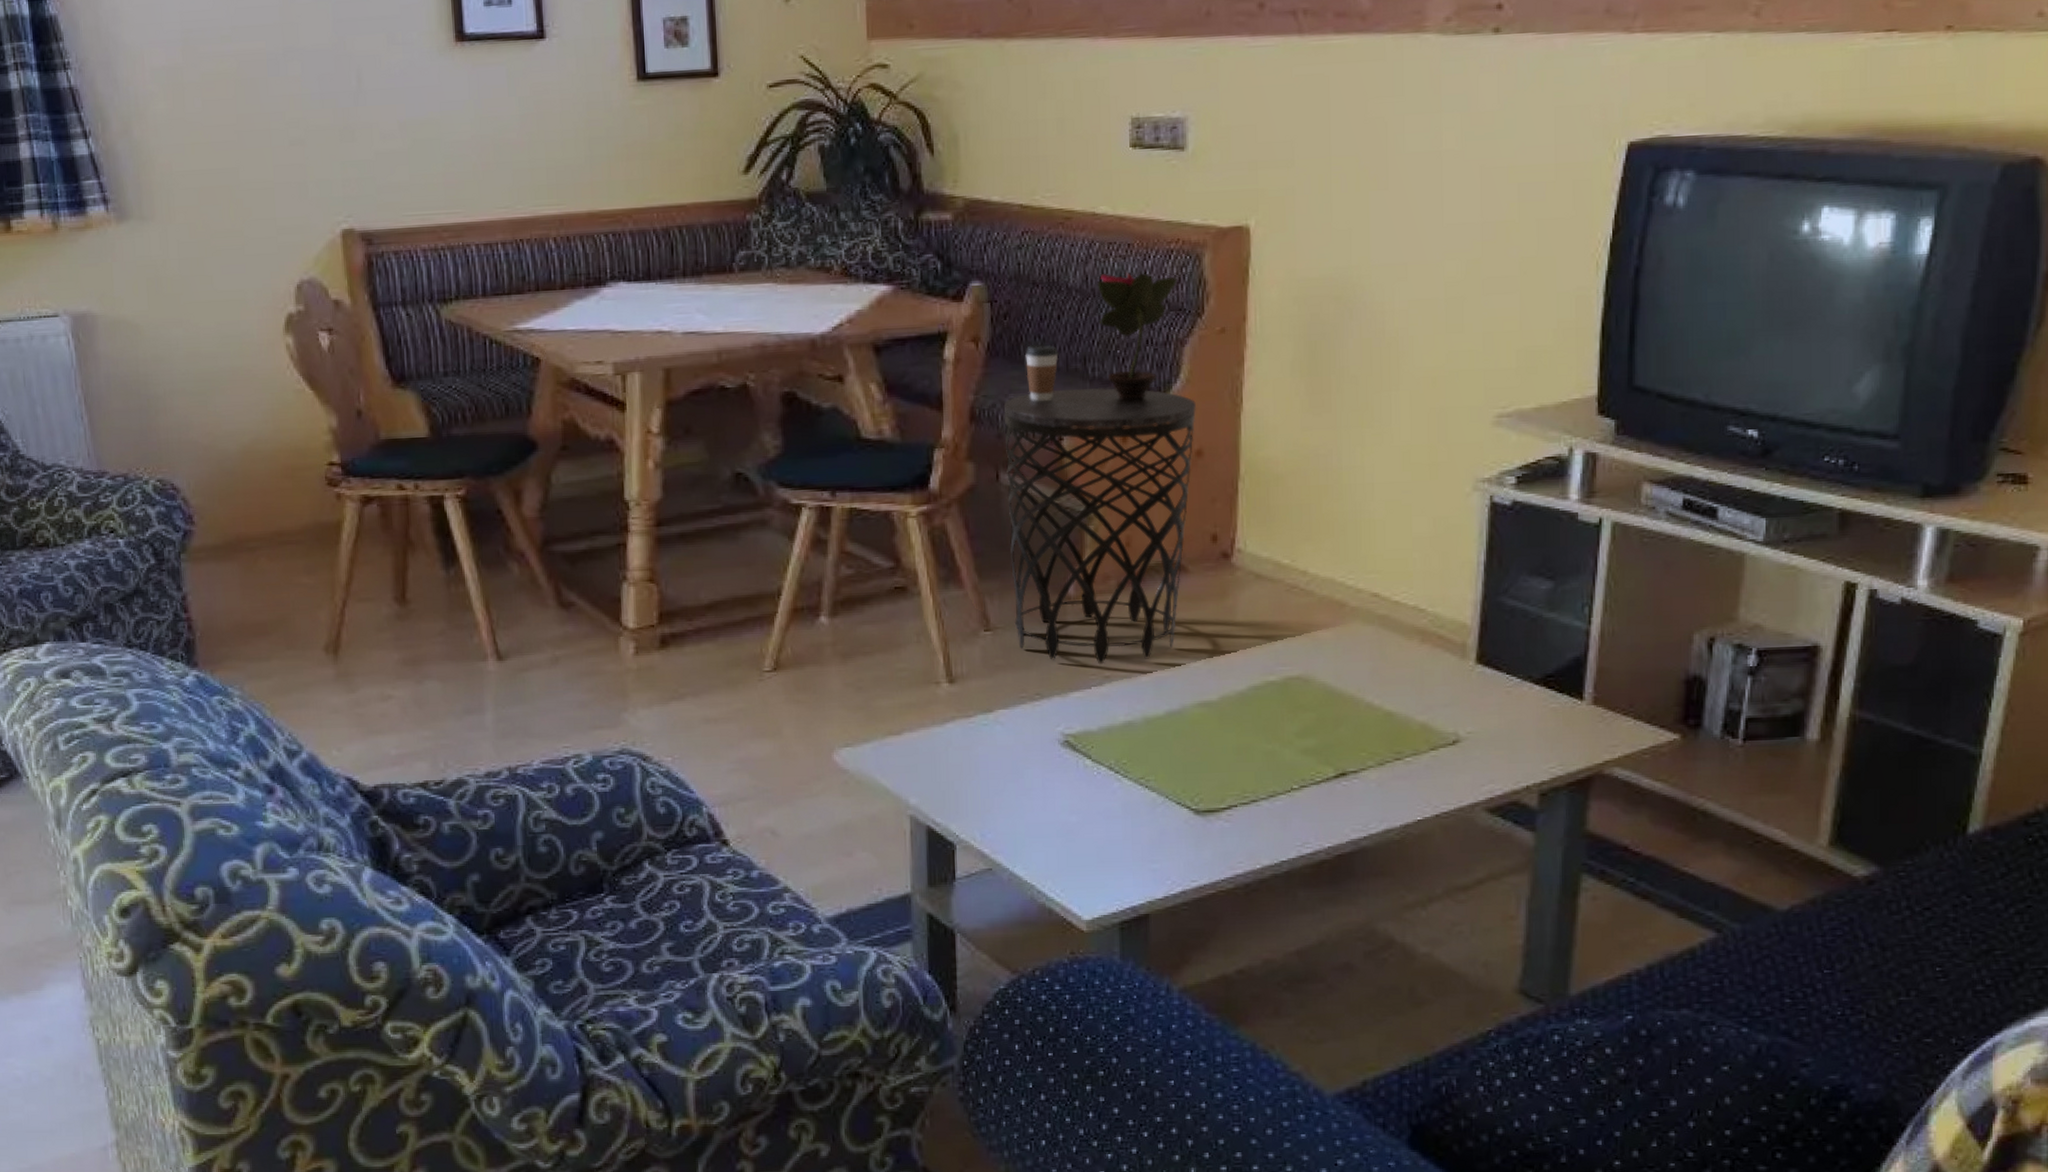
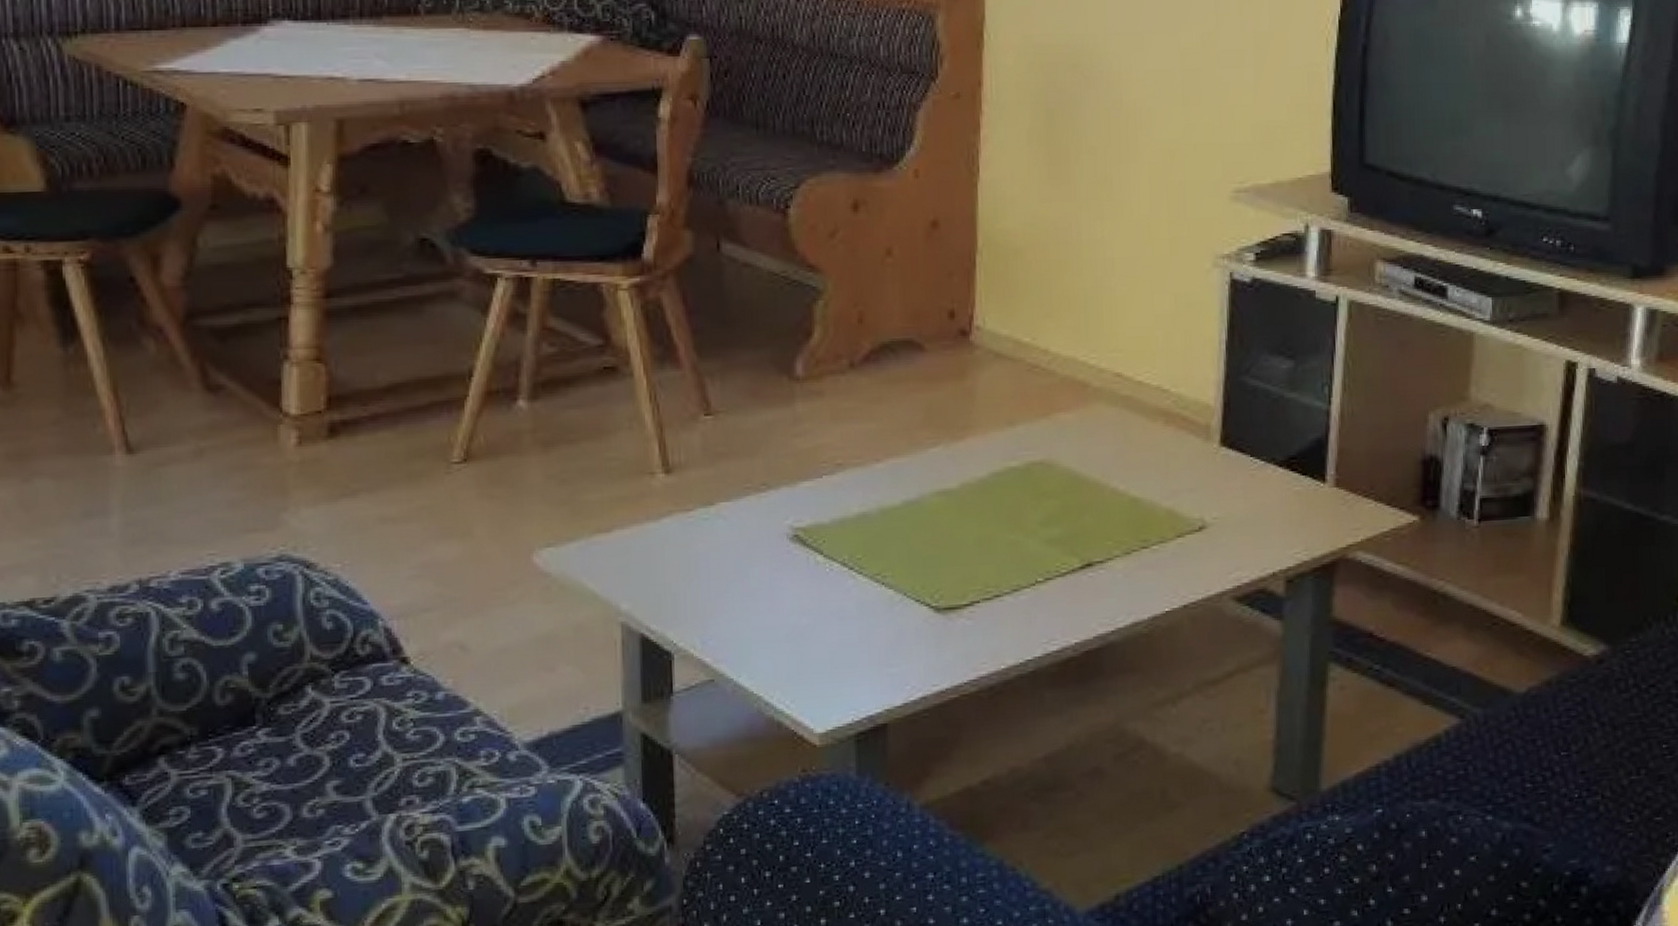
side table: present [1003,387,1197,664] -> none [724,152,932,451]
coffee cup: present [1025,343,1059,402] -> none [748,104,785,167]
potted flower: present [1097,272,1178,400] -> none [825,31,910,167]

